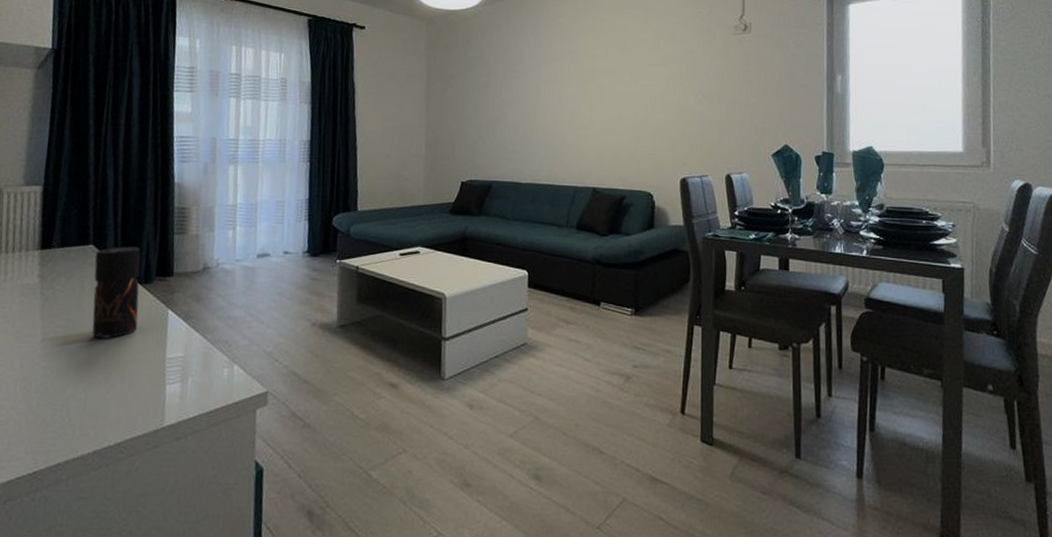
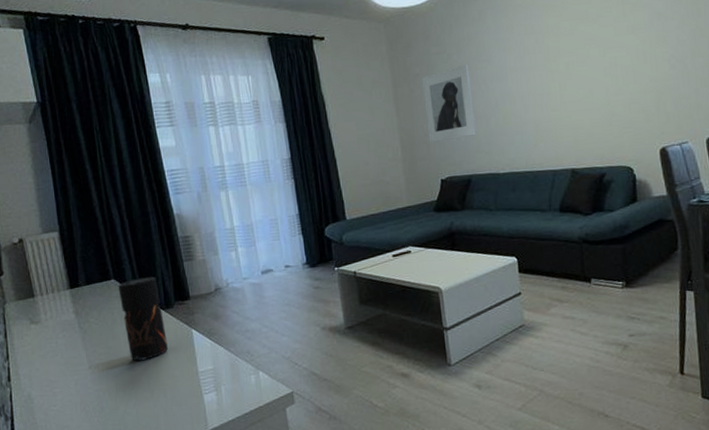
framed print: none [454,72,504,144] -> present [422,64,476,142]

